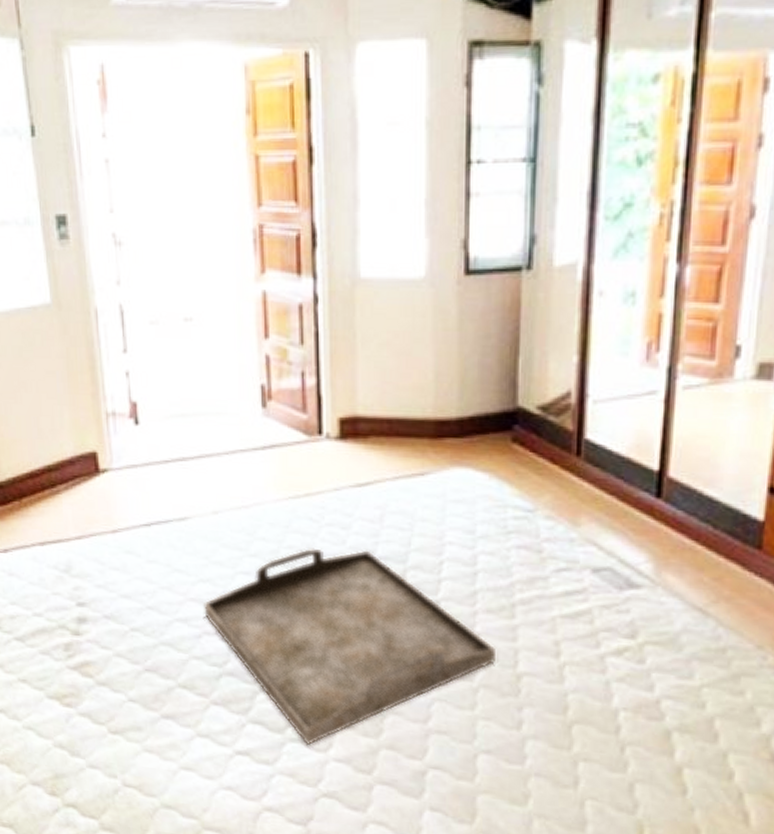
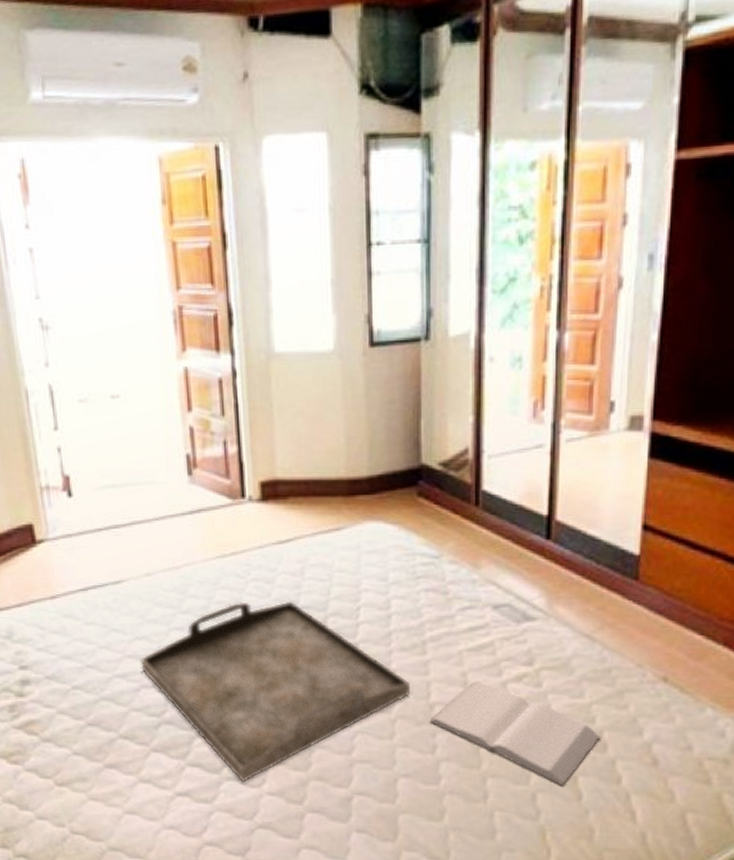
book: none [515,651,712,778] -> present [429,680,601,787]

